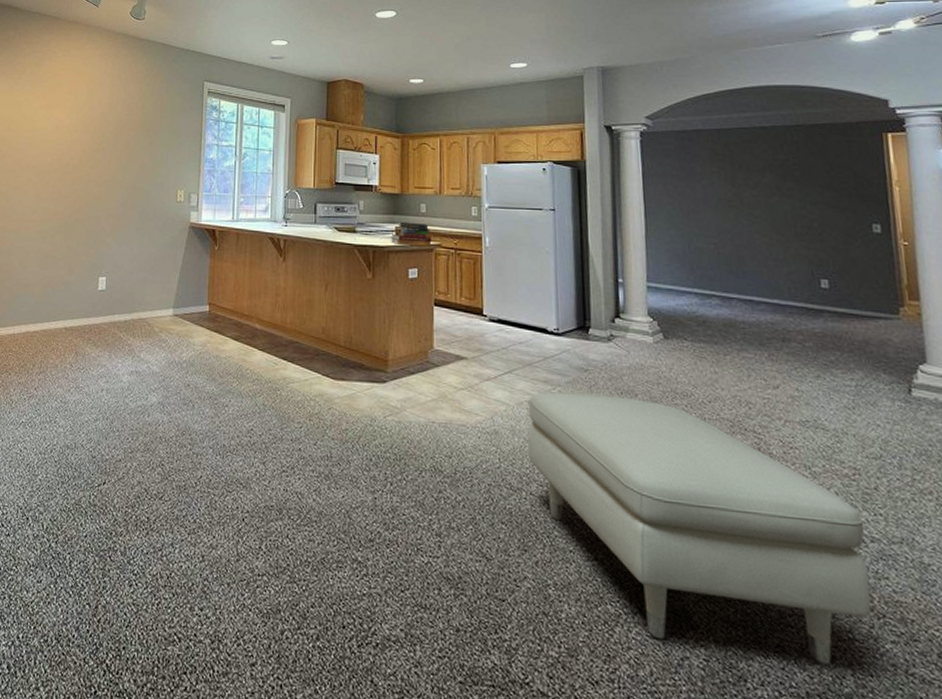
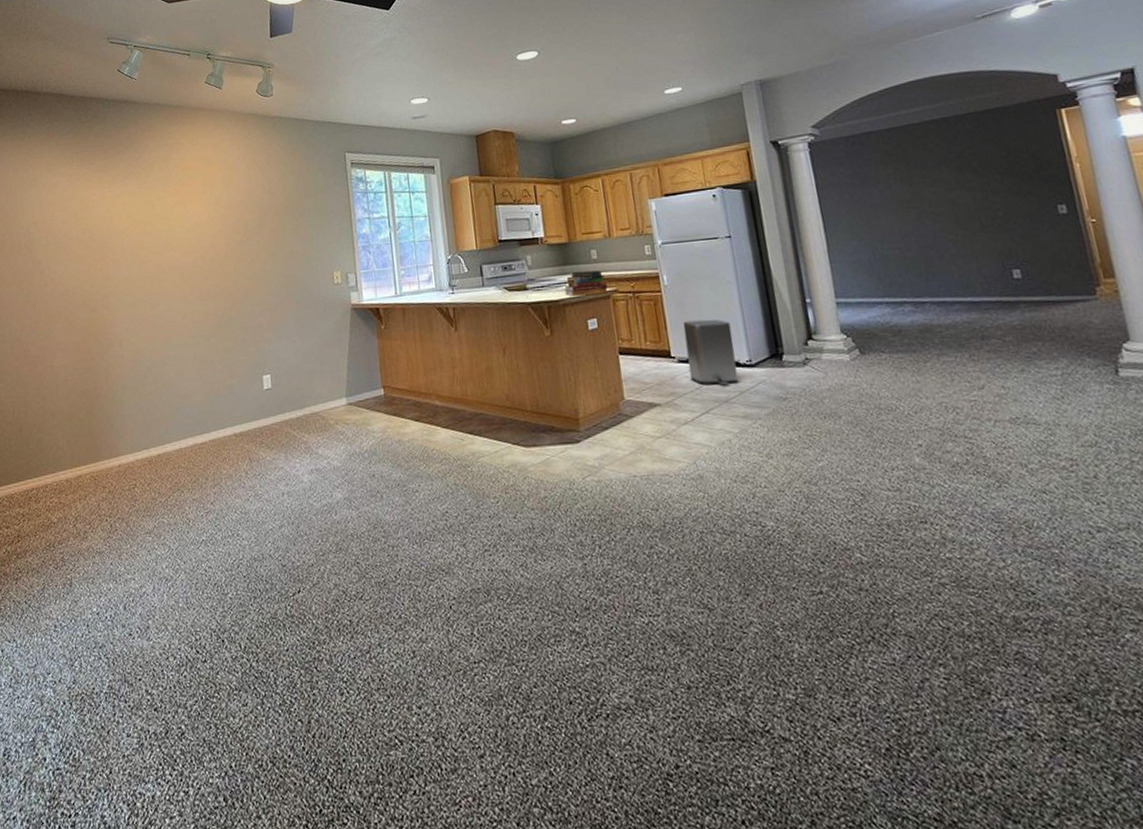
pedal bin: none [498,283,544,349] -> present [682,319,739,386]
ottoman: present [526,391,872,665] -> none [730,420,1106,665]

